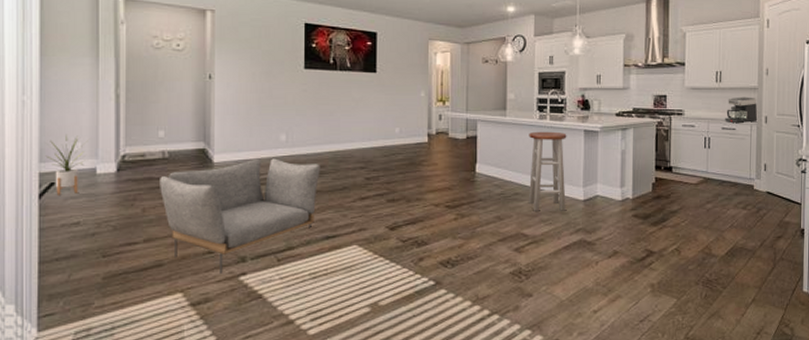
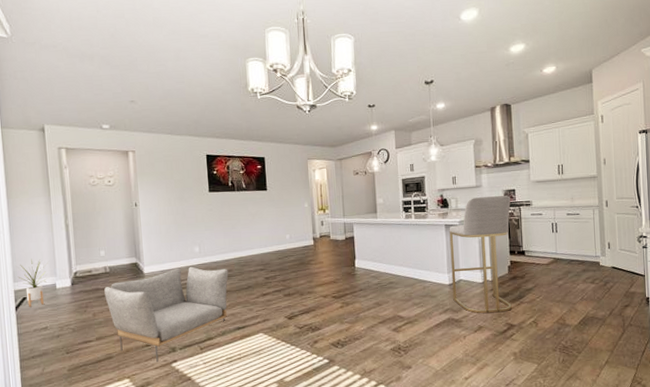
bar stool: present [529,131,567,211] -> none [398,228,434,297]
bar stool: none [587,101,661,237] -> present [449,195,512,314]
coffee maker: present [725,96,758,124] -> none [569,185,599,209]

